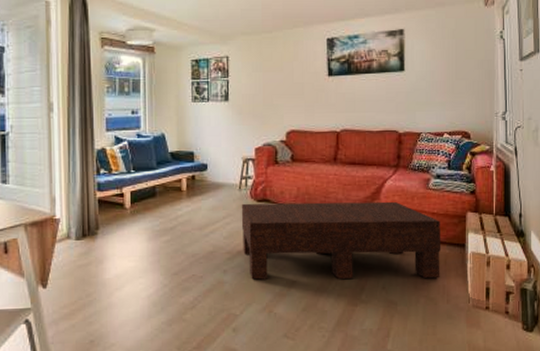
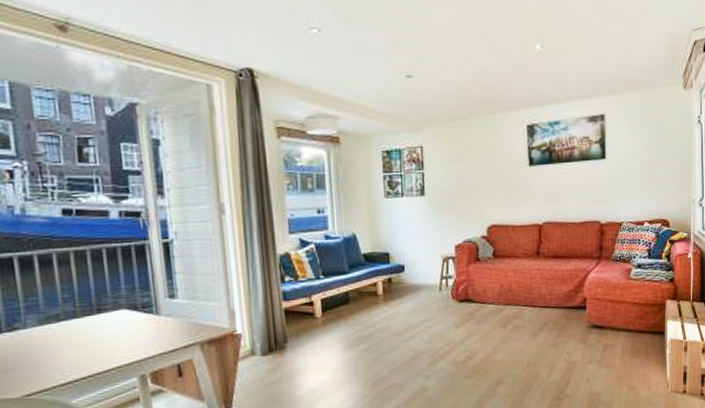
coffee table: present [241,201,441,280] -> none [442,293,642,383]

